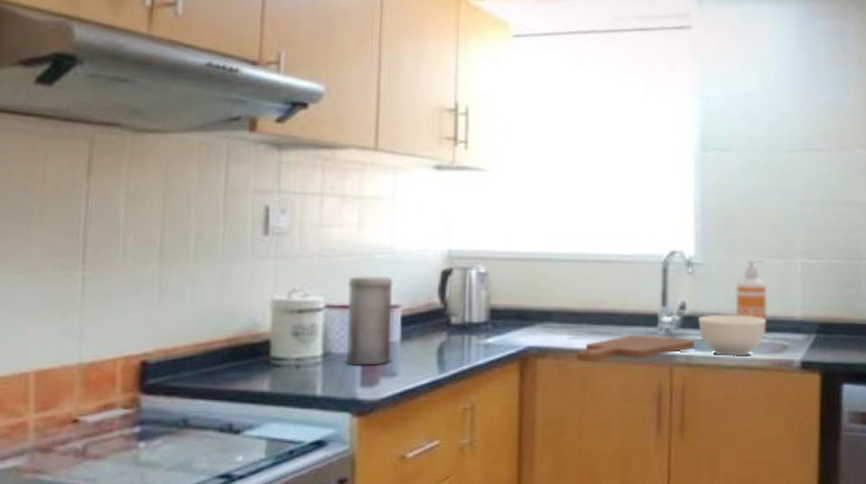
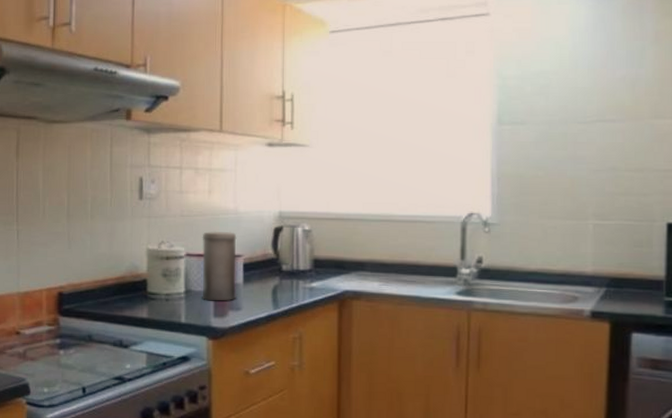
cutting board: present [577,334,694,363] -> none [386,283,490,305]
bowl: present [698,314,766,358] -> none [494,267,558,306]
soap dispenser: present [735,260,767,336] -> none [528,221,559,288]

